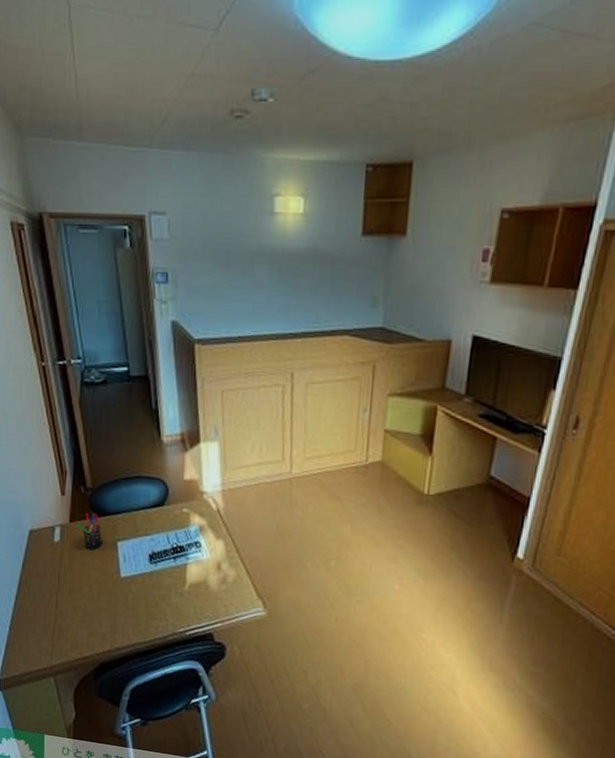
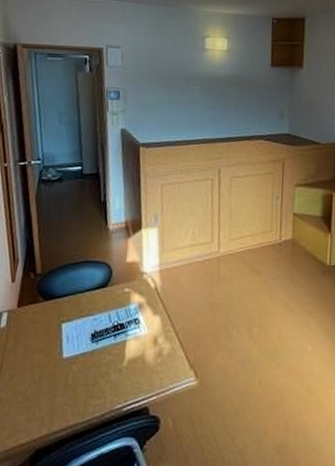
pen holder: present [76,512,102,550] -> none [24,297,48,334]

